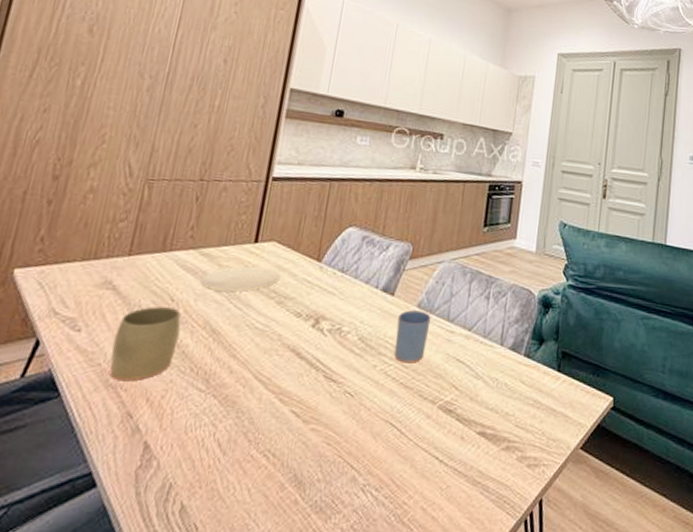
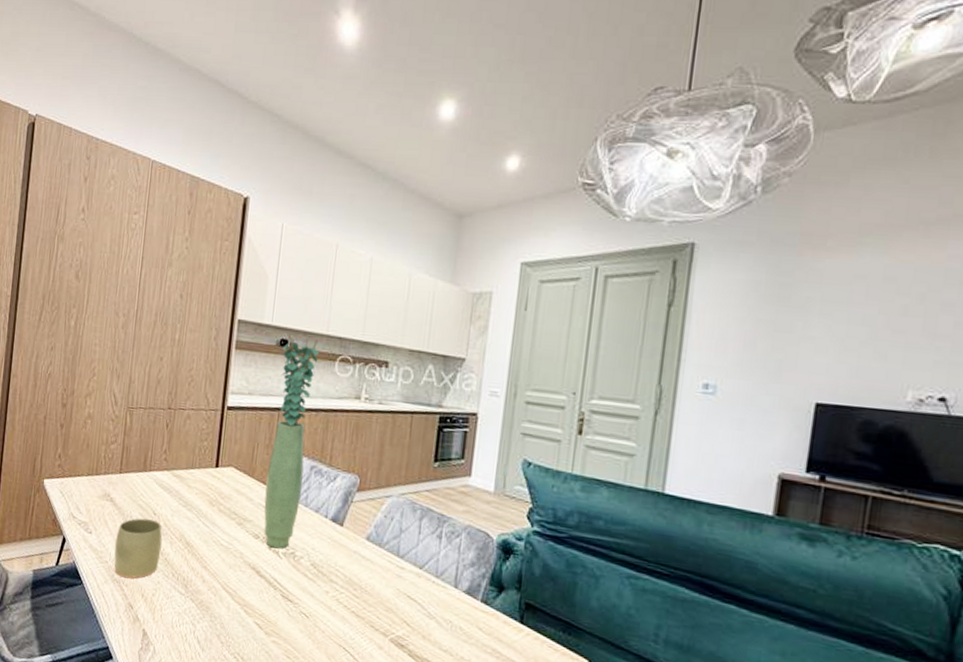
plate: present [199,266,281,293] -> none [174,488,239,512]
vase: none [307,105,376,326] -> present [264,334,319,549]
mug: present [394,310,431,363] -> none [345,542,380,594]

